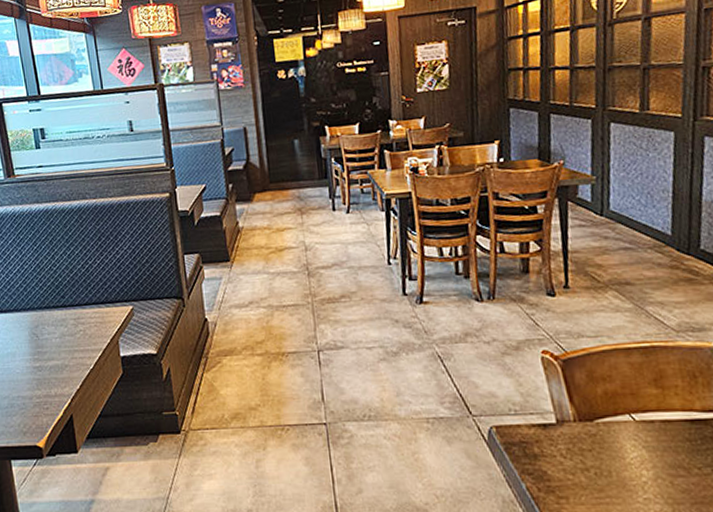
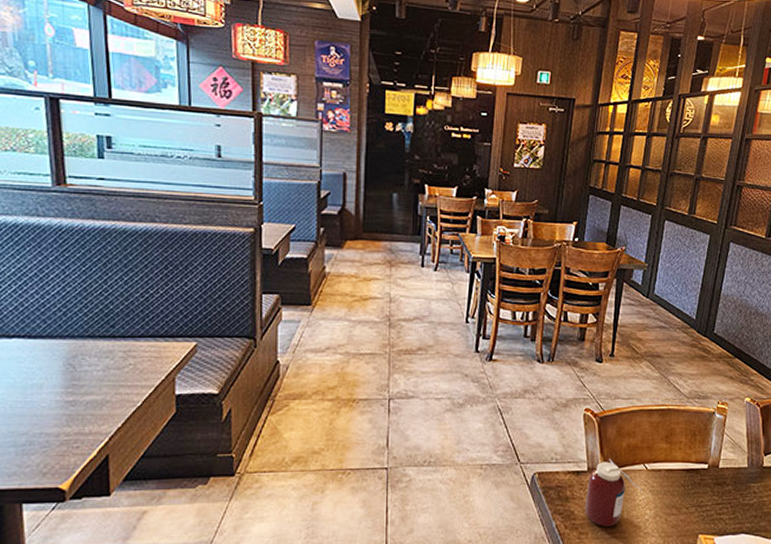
jar: none [559,409,635,491] -> present [585,459,643,527]

